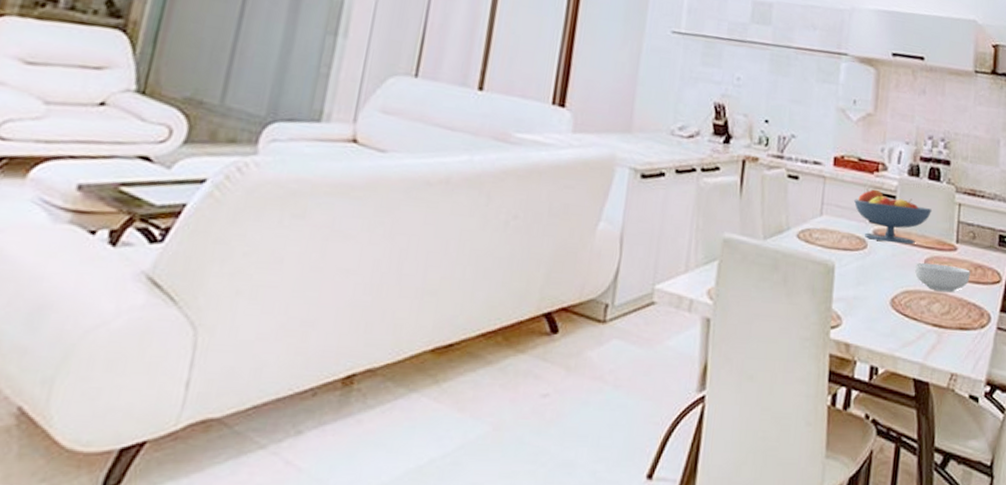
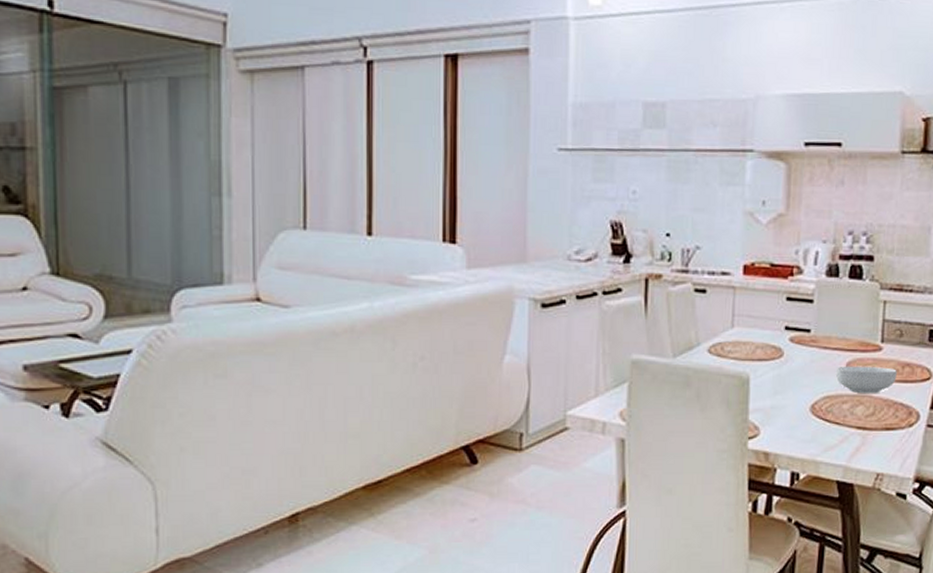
fruit bowl: present [853,188,933,245] -> none [766,295,854,349]

